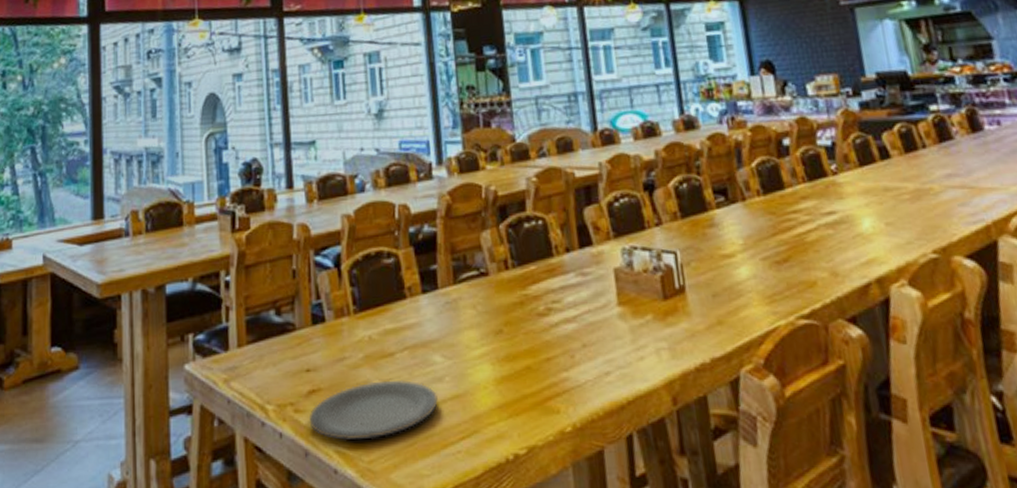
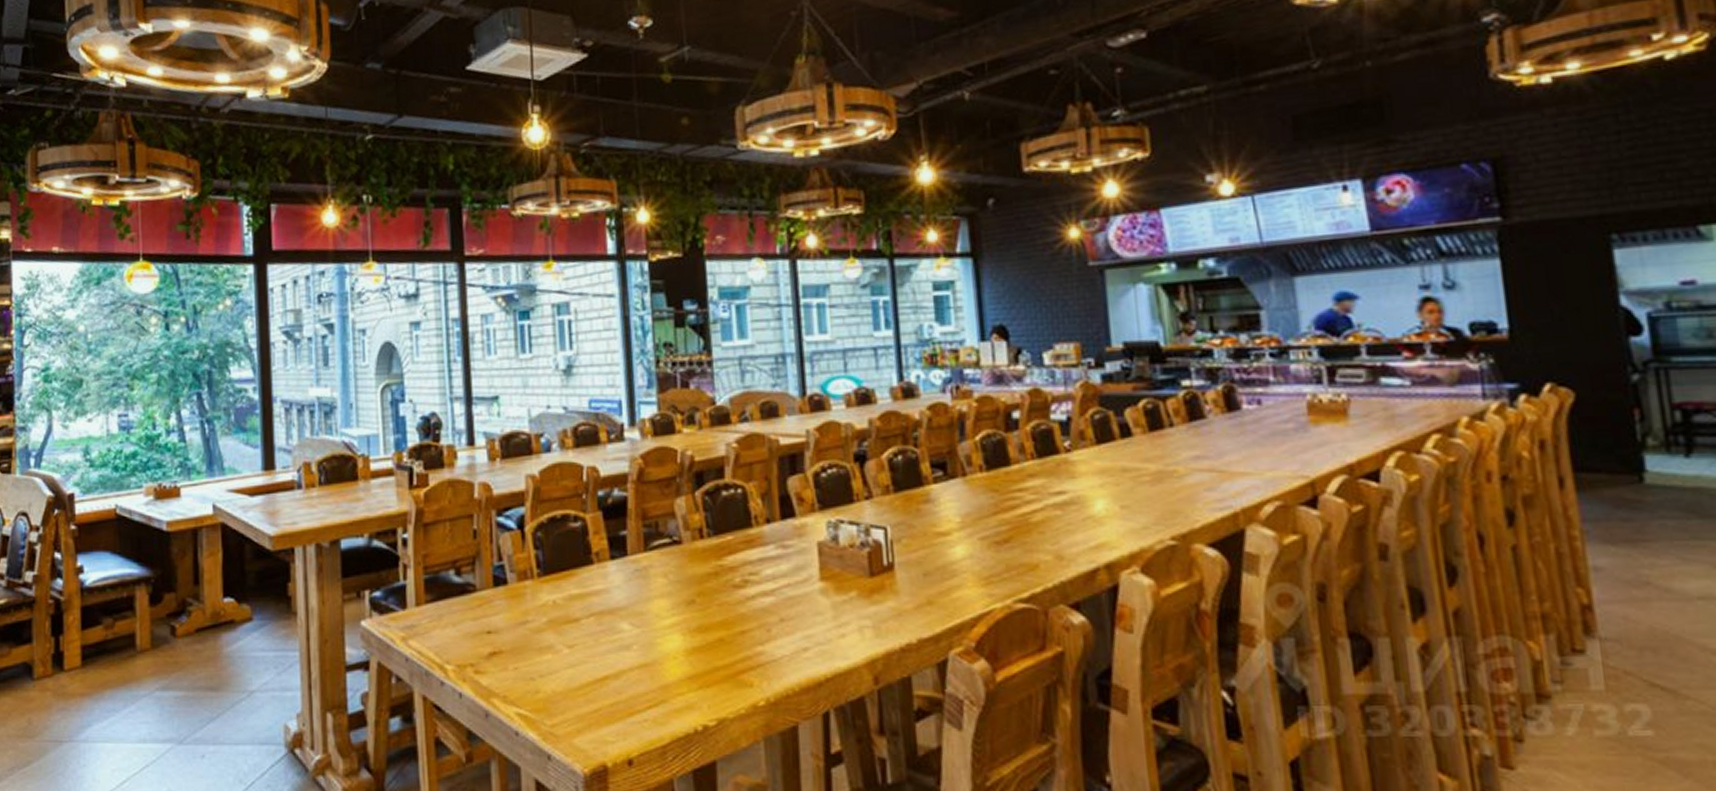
plate: present [309,380,438,440] -> none [489,646,625,703]

